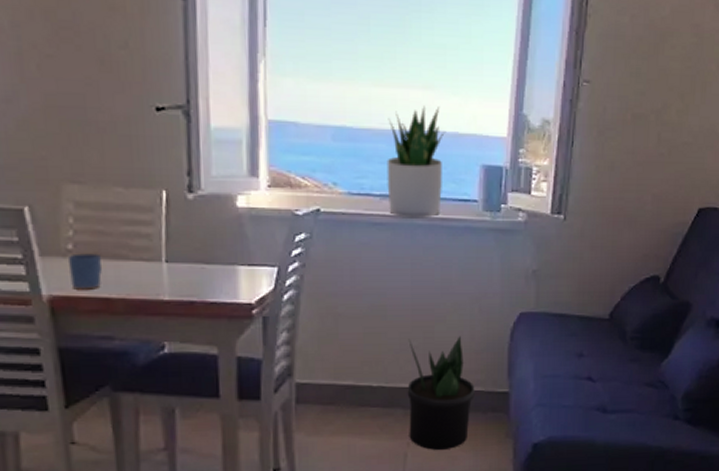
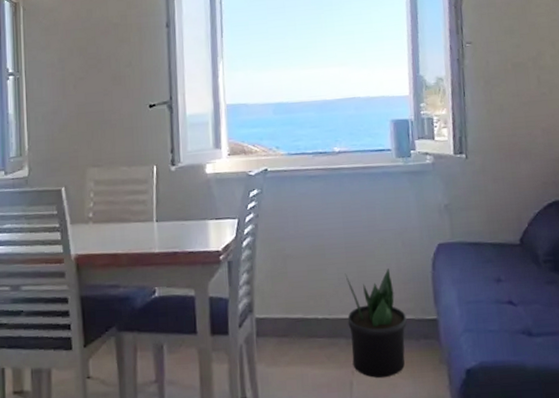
mug: present [69,253,102,290] -> none [90,219,112,248]
planter: present [387,106,445,218] -> none [314,78,361,170]

